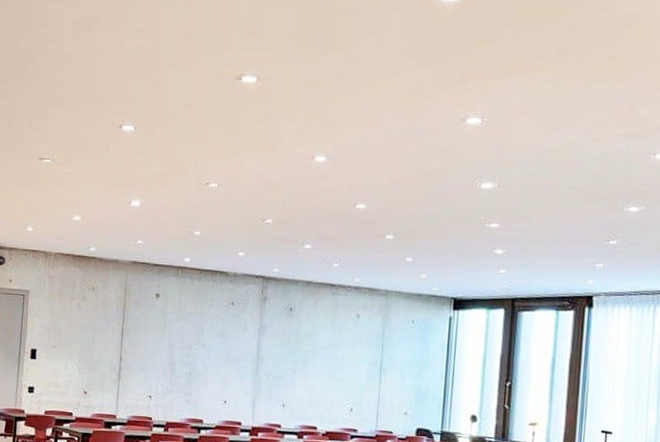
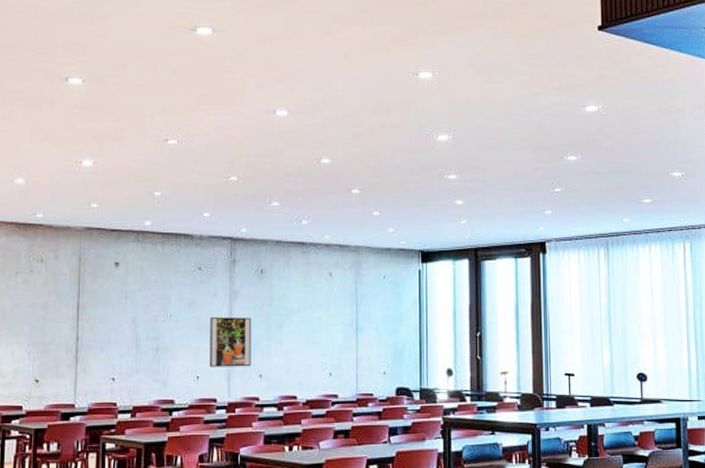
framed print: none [236,349,279,397] -> present [209,317,252,367]

